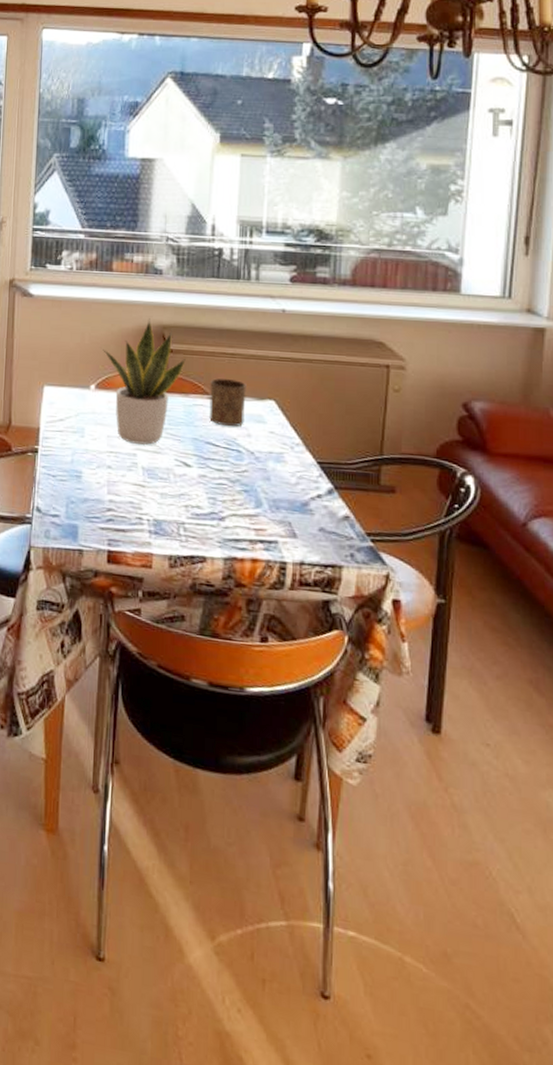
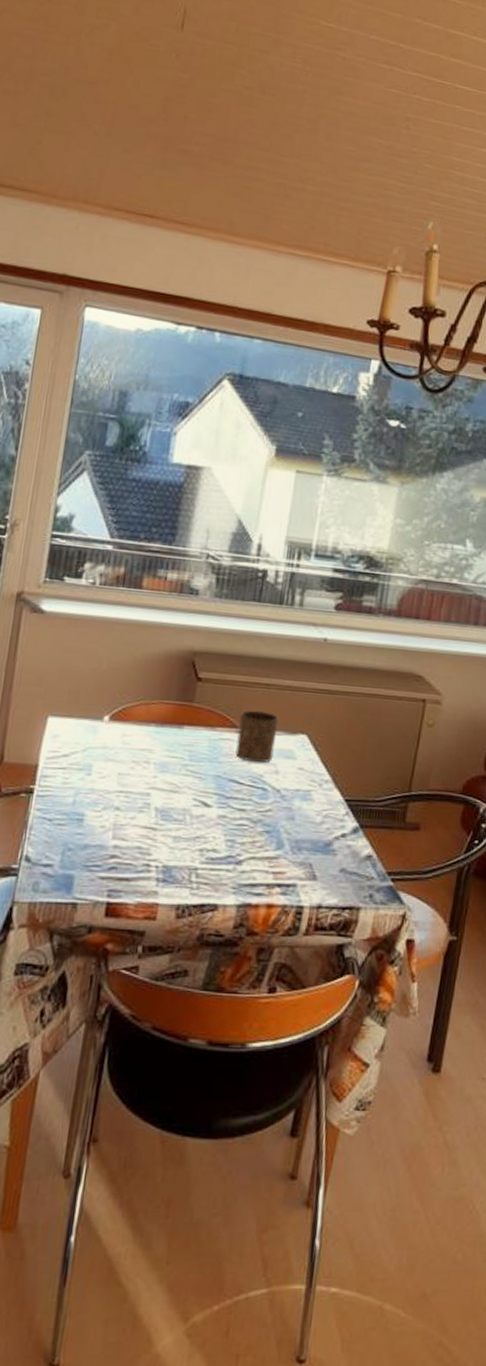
potted plant: present [103,318,186,446] -> none [122,643,216,784]

